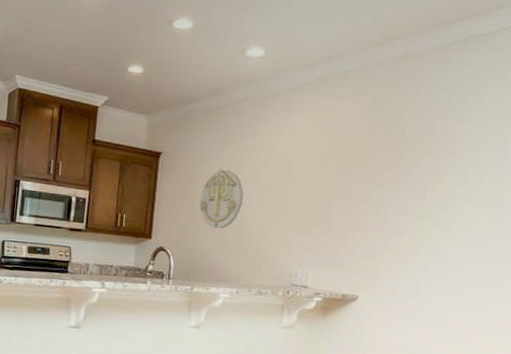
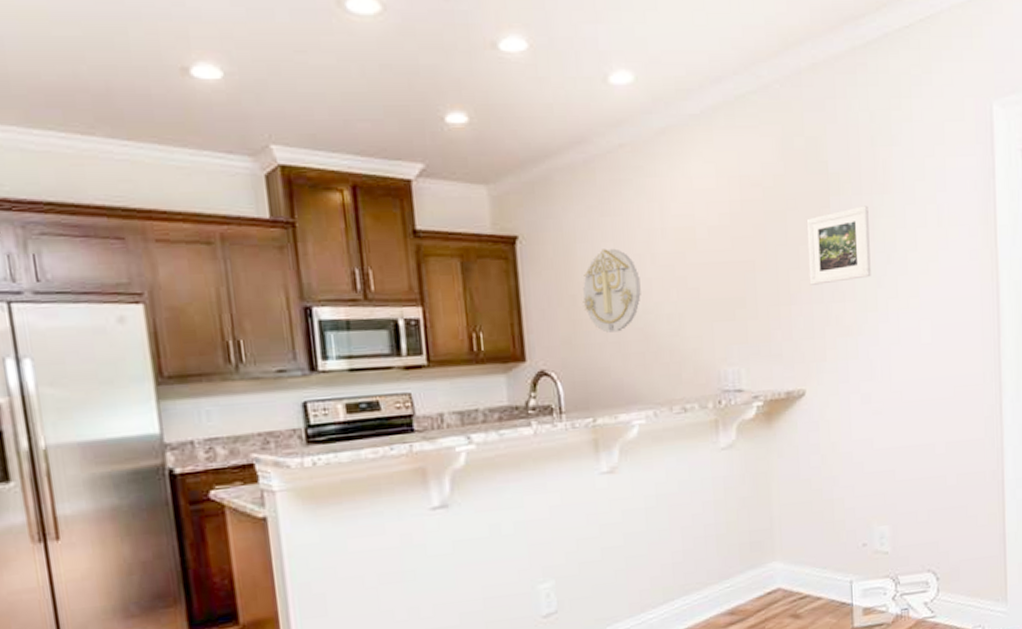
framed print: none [375,163,435,219] -> present [806,205,871,285]

